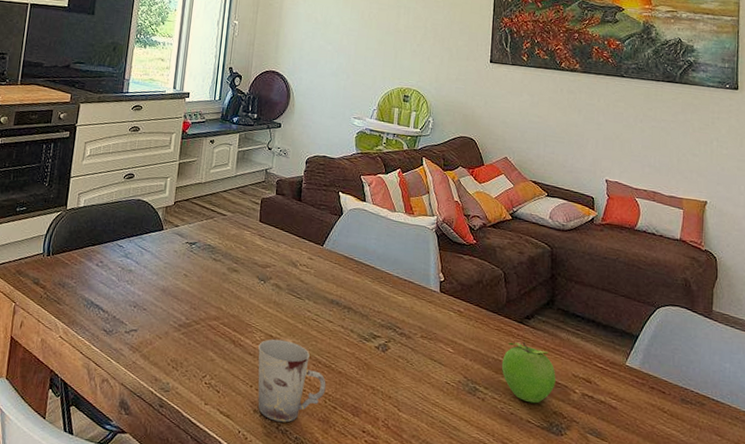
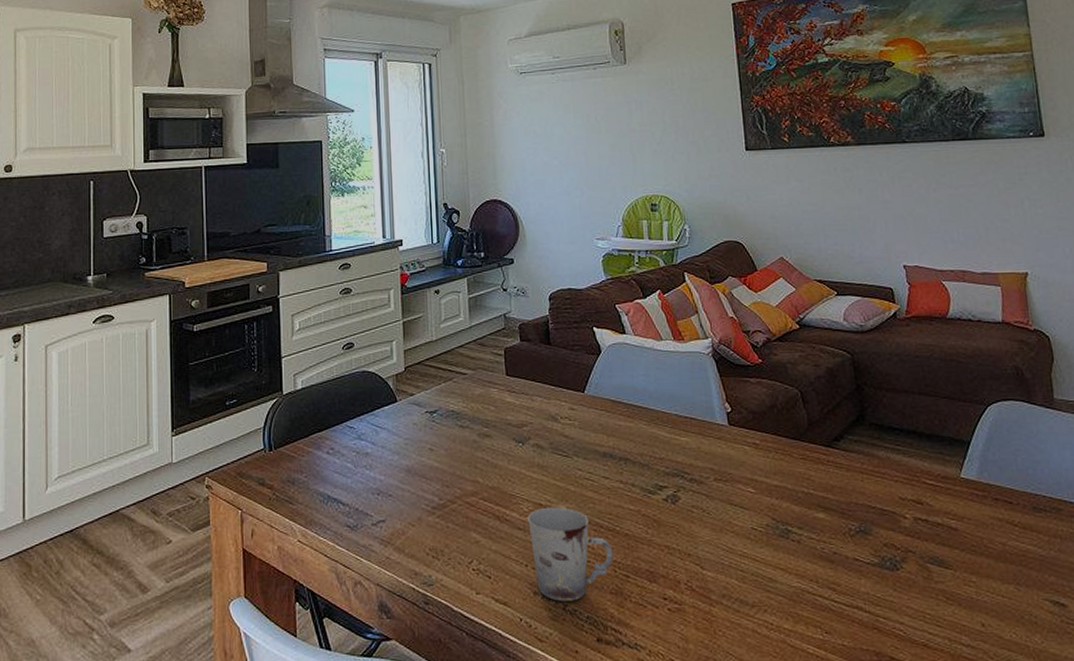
fruit: present [501,342,556,404] -> none [813,469,881,538]

